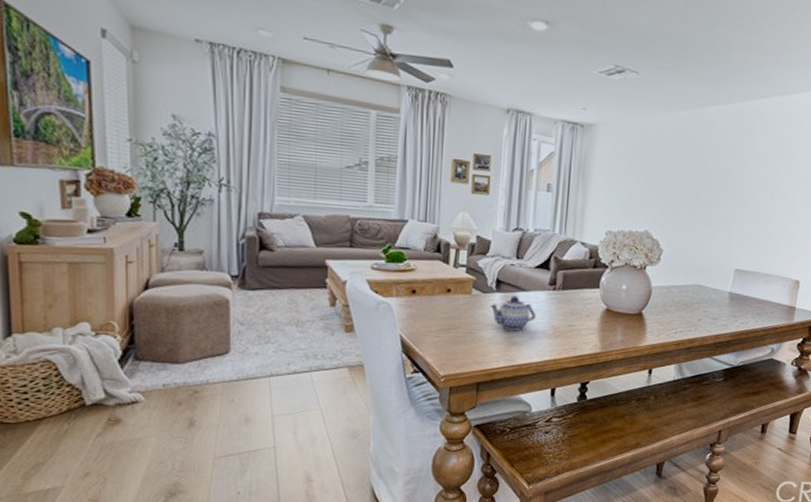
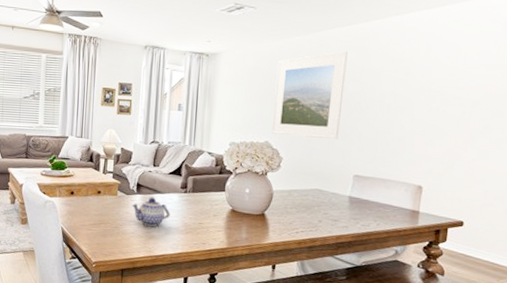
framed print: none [652,131,734,231] -> present [272,51,348,140]

